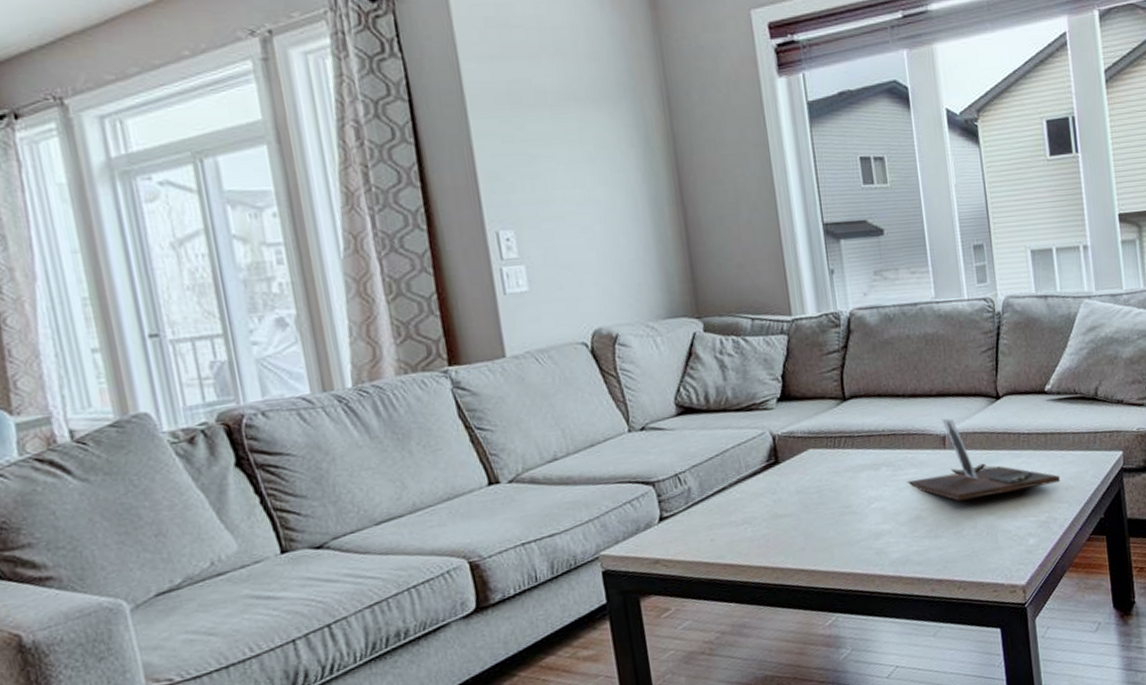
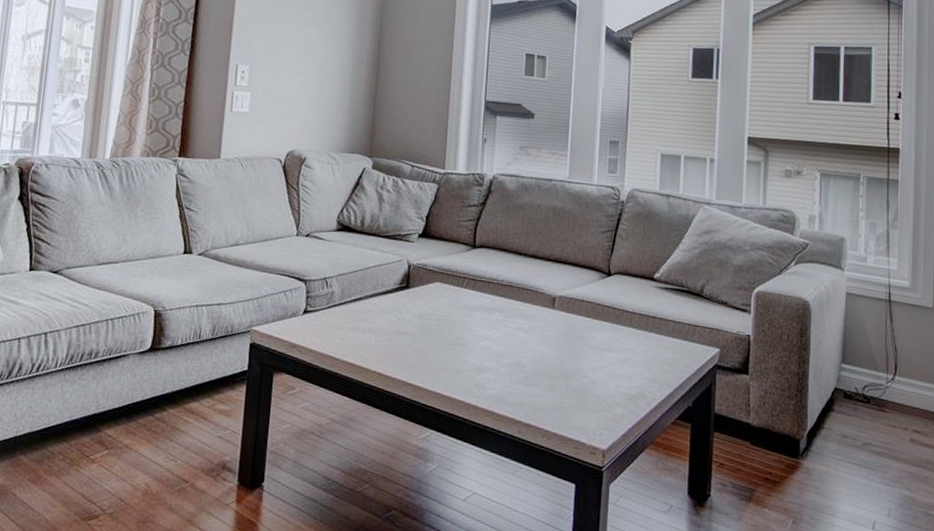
decorative tray: present [907,418,1060,501] -> none [514,282,655,364]

